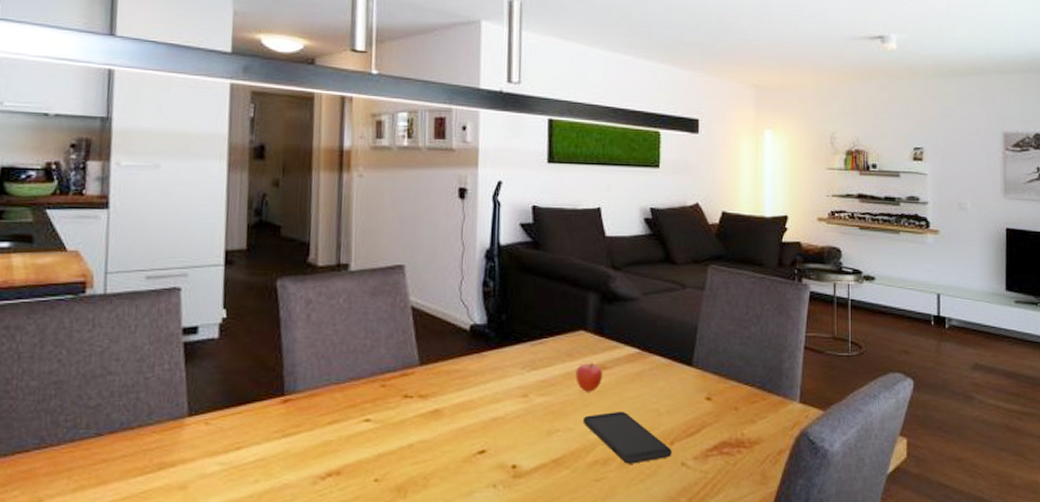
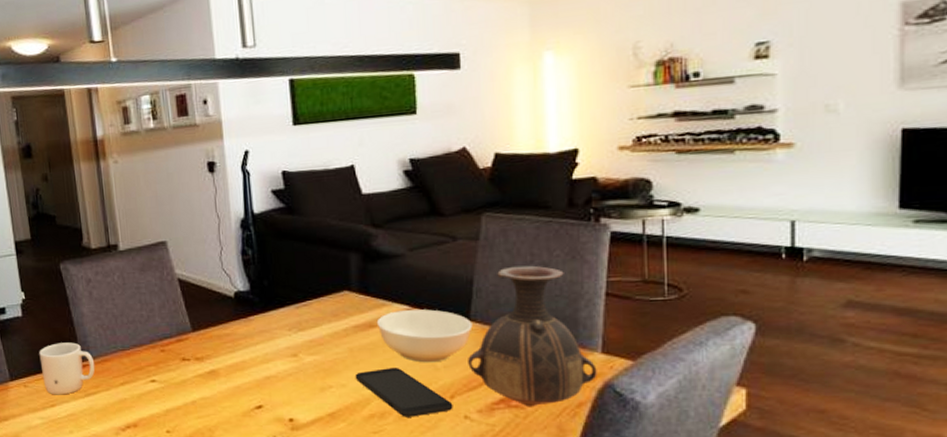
mug: none [231,372,301,435] -> present [39,342,95,395]
fruit: present [575,362,603,392] -> none [343,321,373,350]
bowl: none [608,353,694,408] -> present [376,309,473,363]
vase: none [688,317,795,454] -> present [468,265,597,407]

